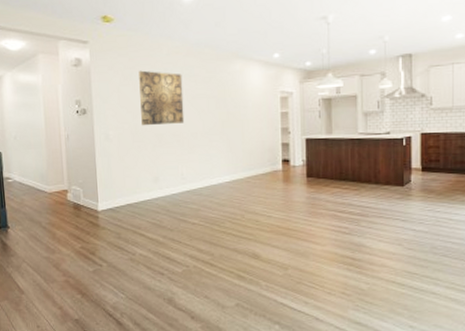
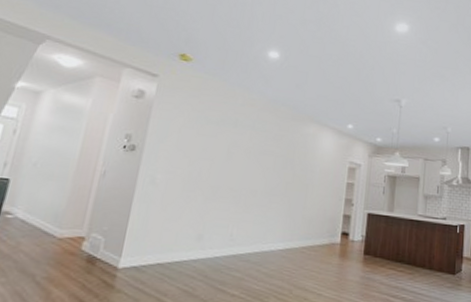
wall art: present [139,70,185,126] -> none [197,115,253,178]

